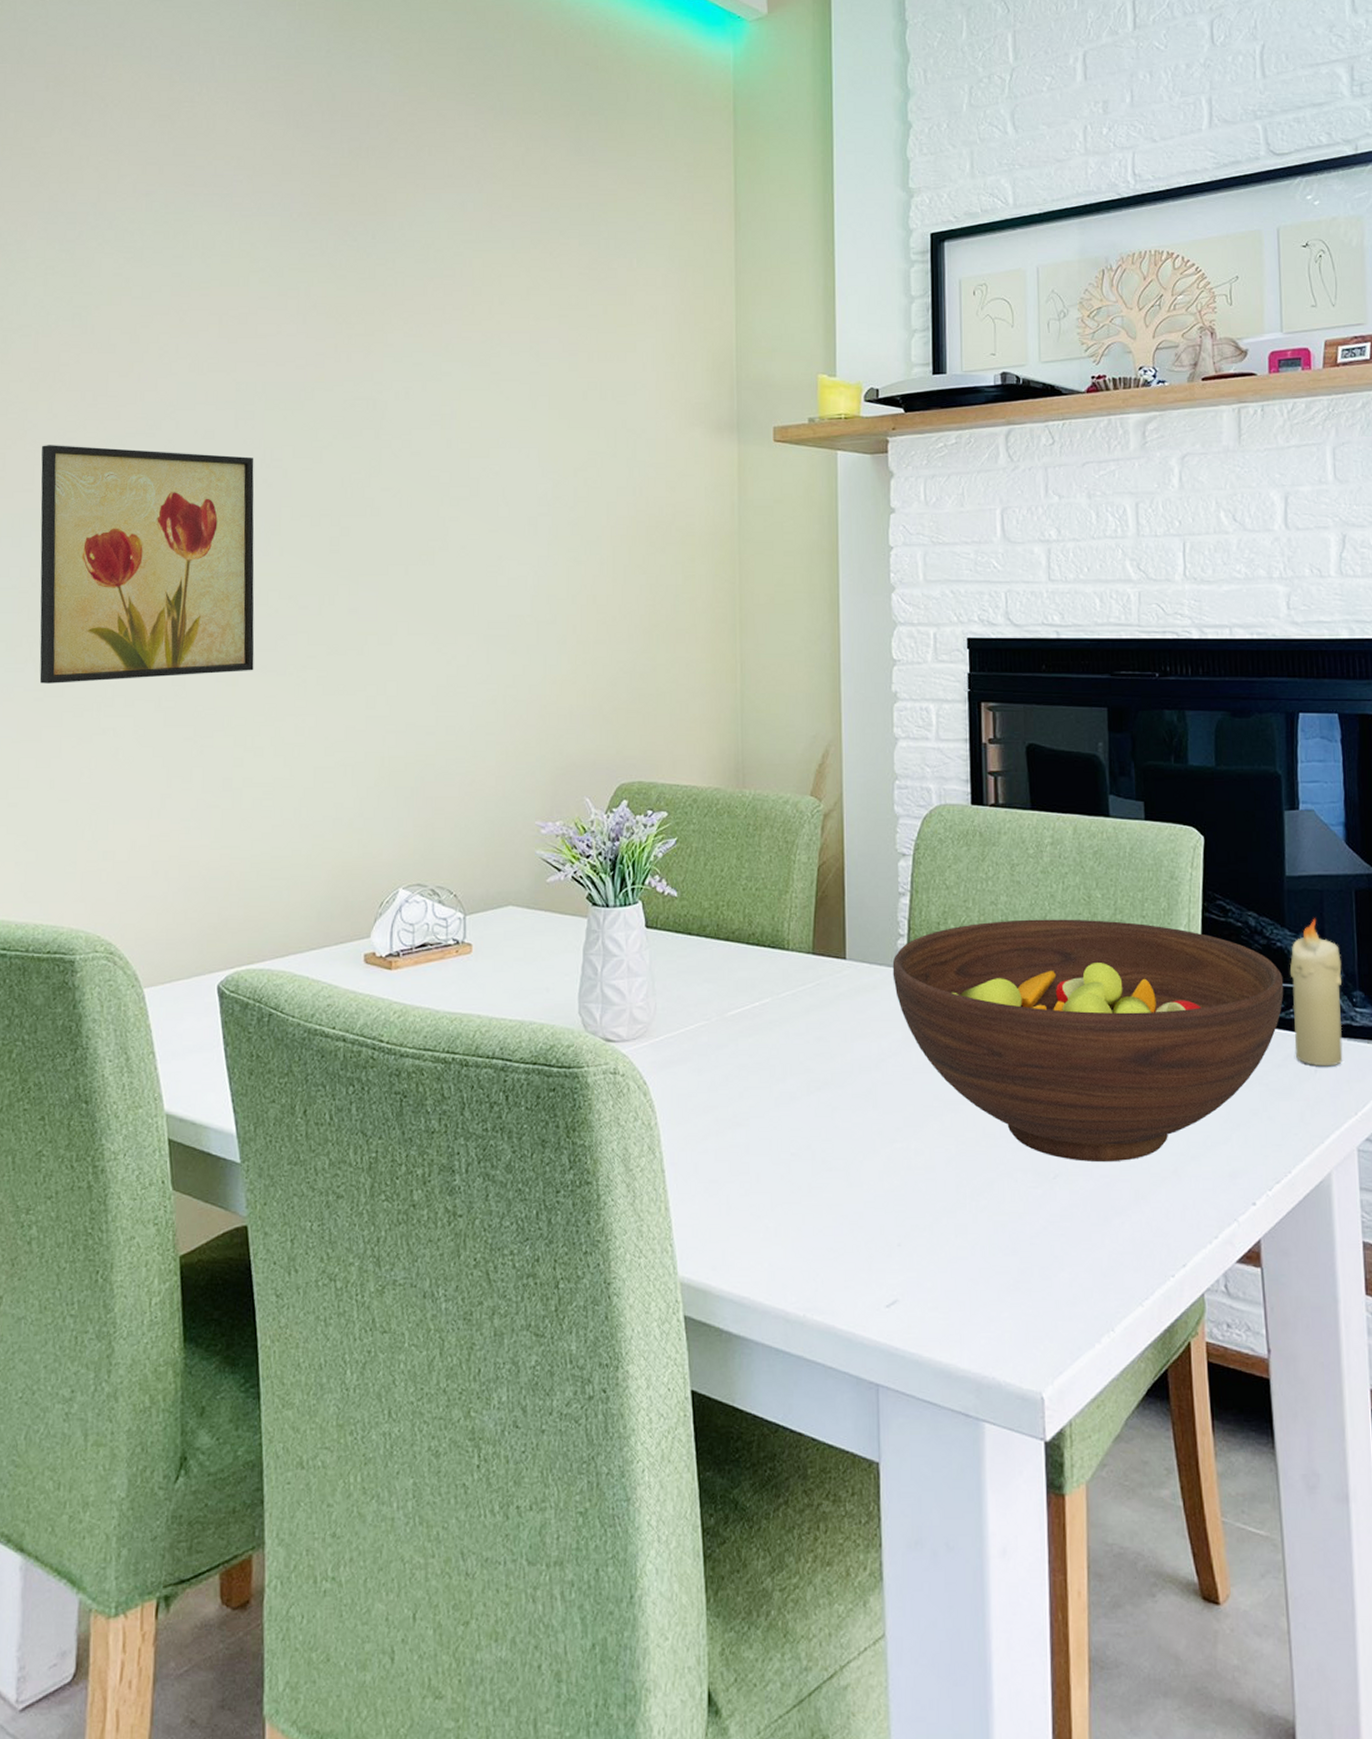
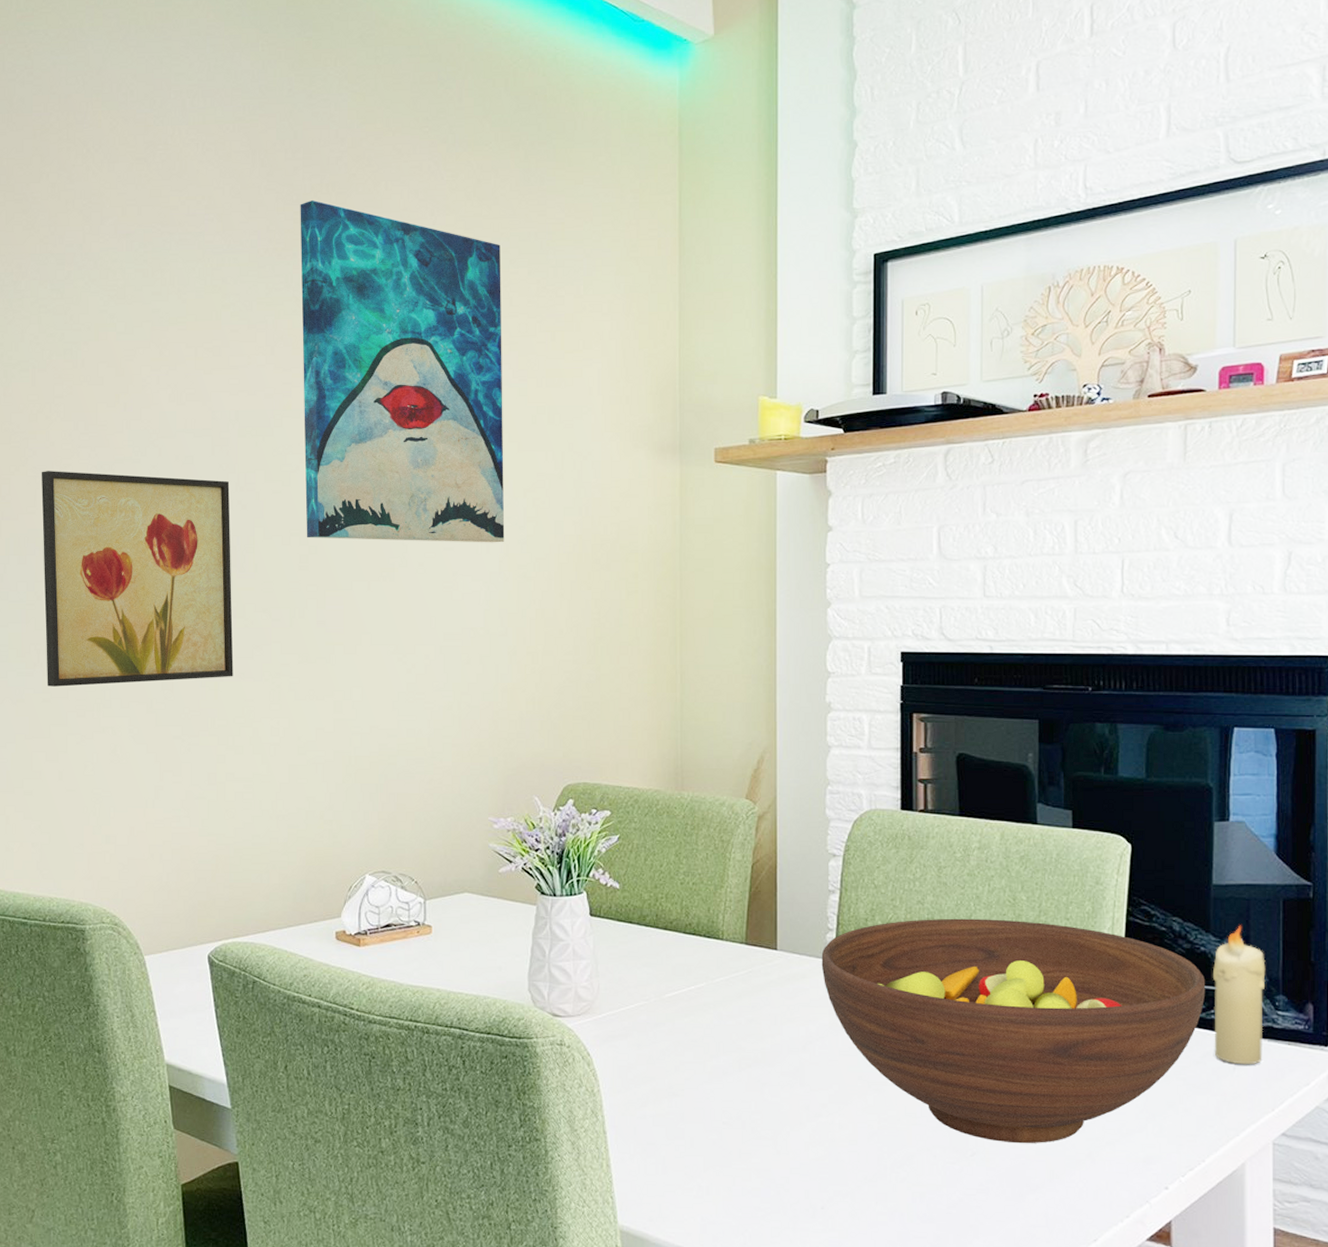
wall art: none [337,163,554,525] -> present [300,199,505,543]

